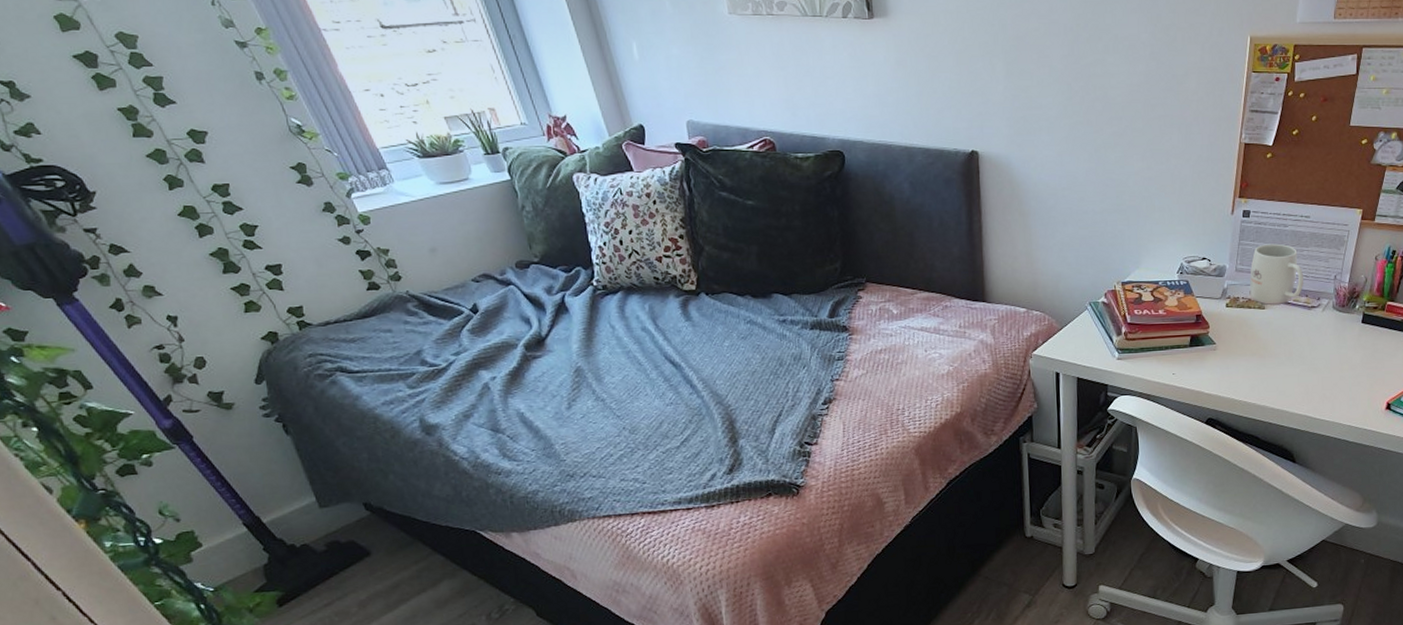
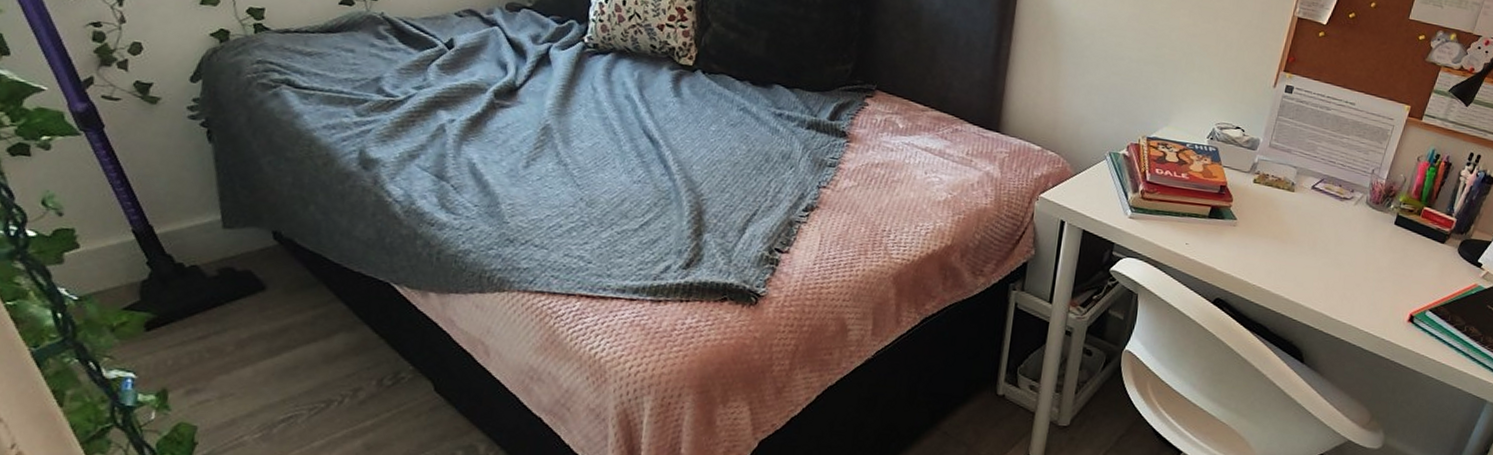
mug: present [1249,243,1304,306] -> none [1280,124,1340,191]

